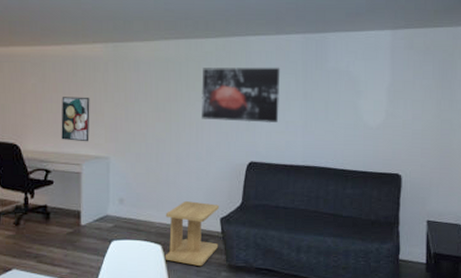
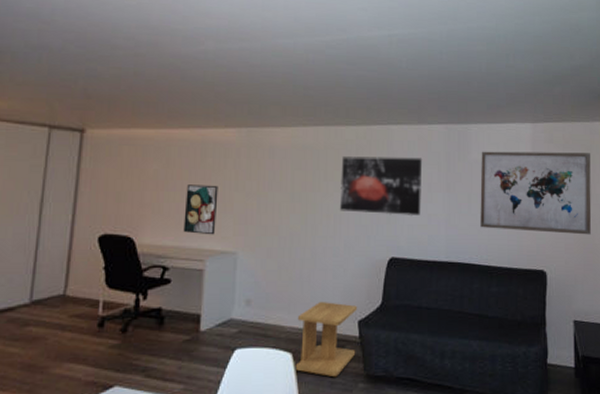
wall art: none [337,59,452,140] -> present [480,151,592,235]

